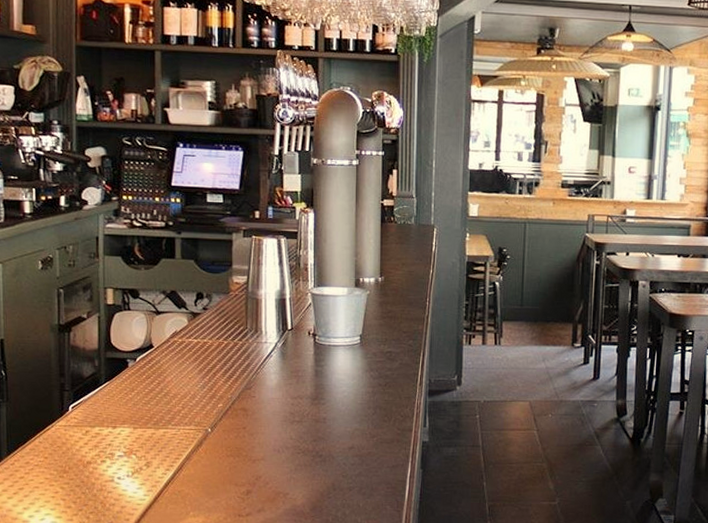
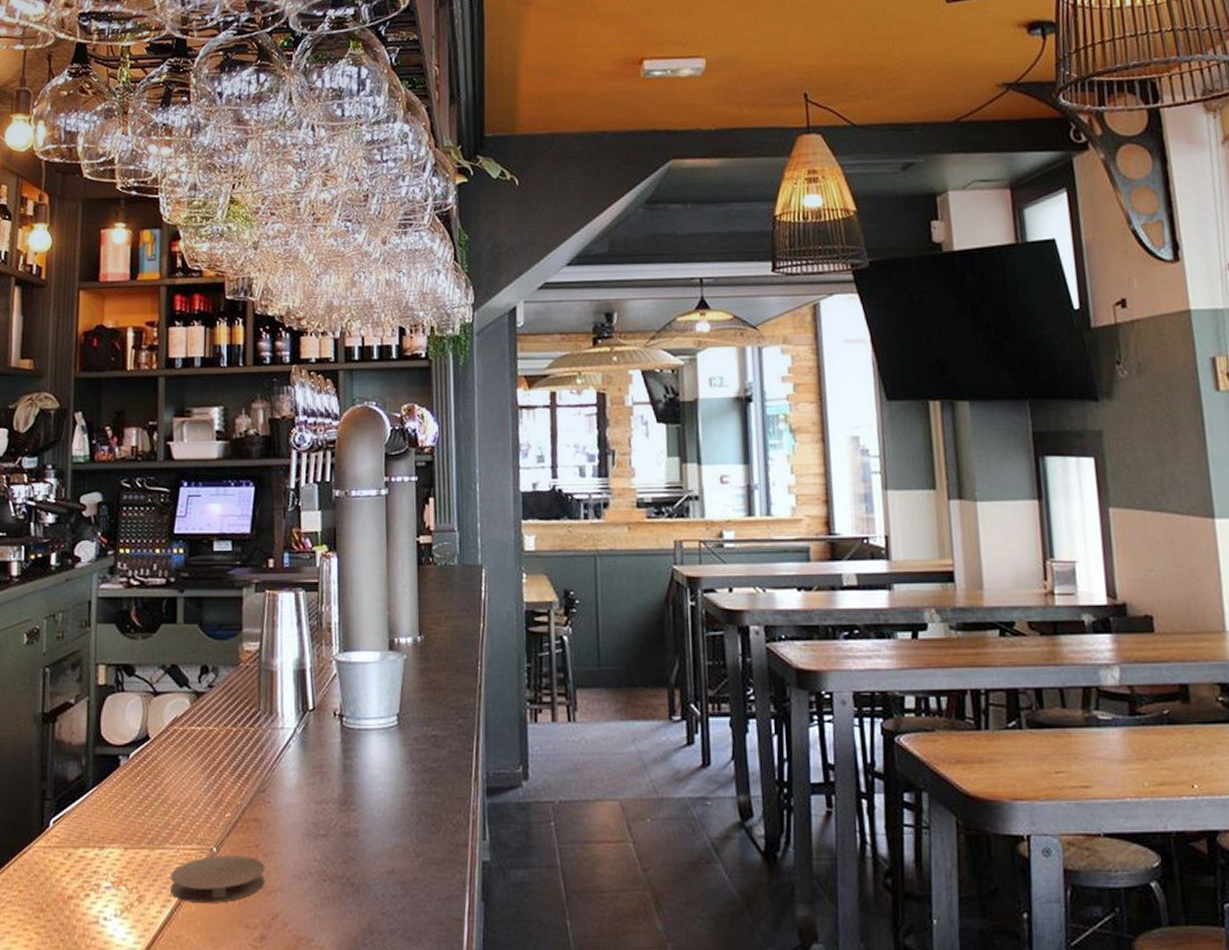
coaster: none [173,434,251,469] -> present [171,855,266,904]

